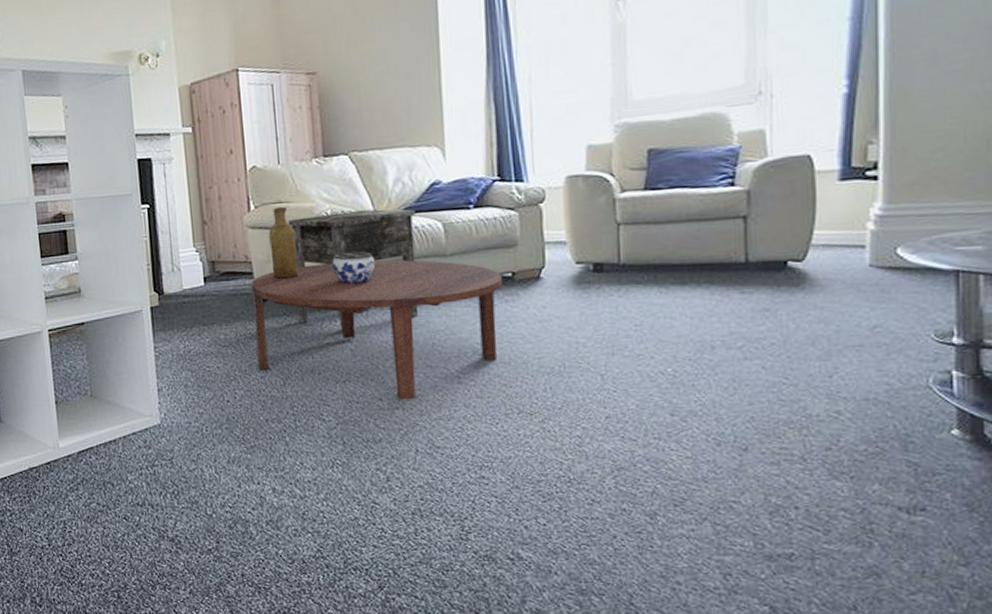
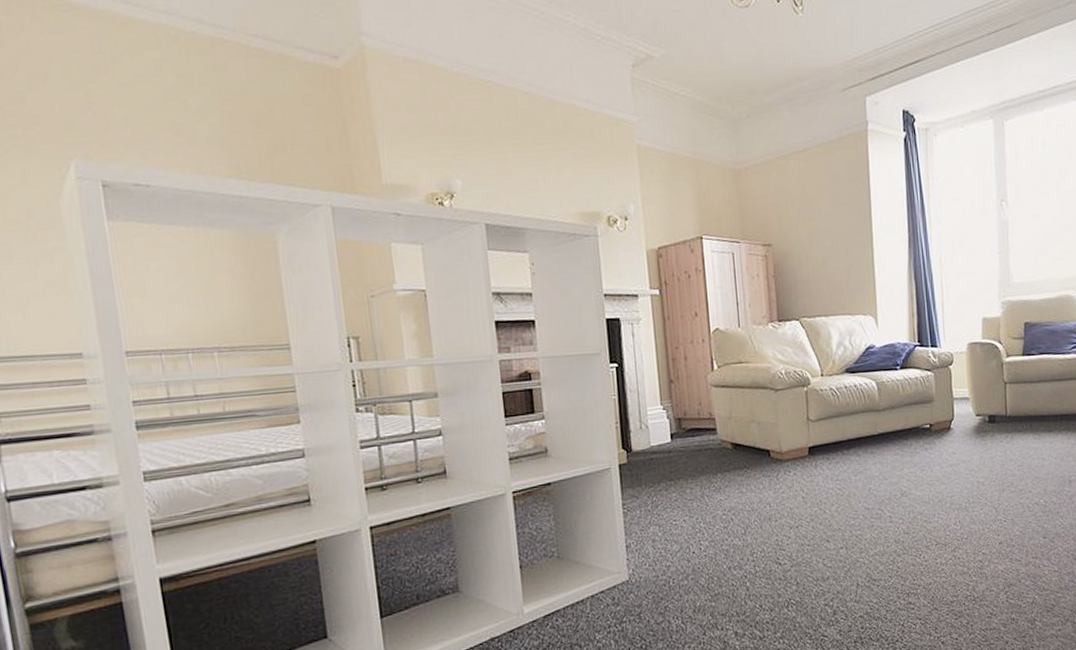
coffee table: present [251,259,502,400] -> none [714,414,922,540]
vase: present [269,206,300,280] -> none [730,366,758,435]
side table: present [287,209,419,330] -> none [747,369,858,480]
jar: present [332,251,376,285] -> none [786,407,823,438]

